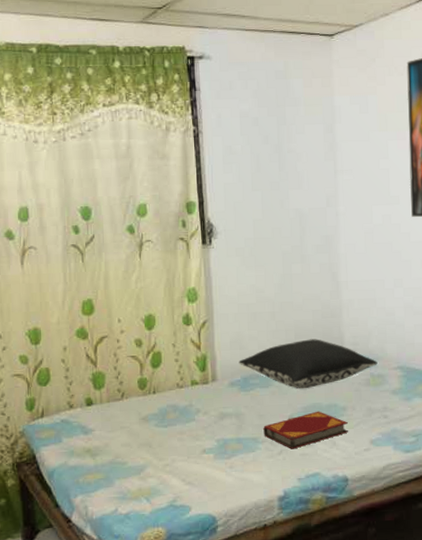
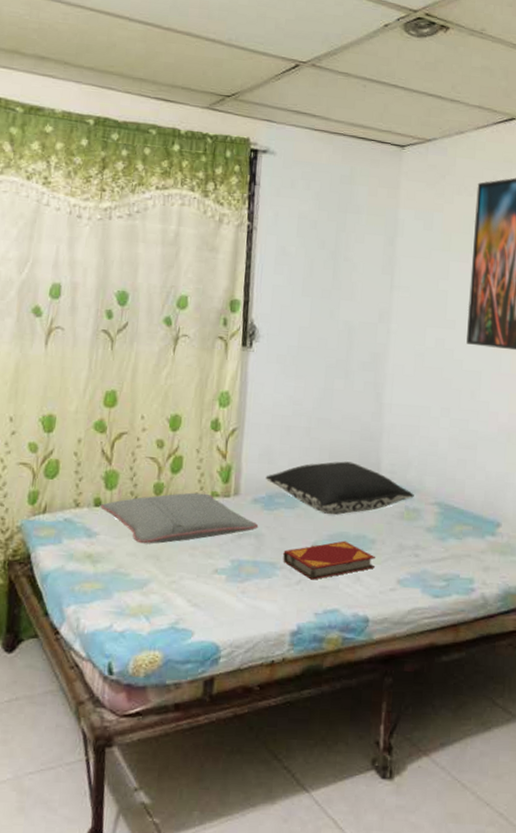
pillow: none [92,383,238,434] -> present [100,492,259,544]

